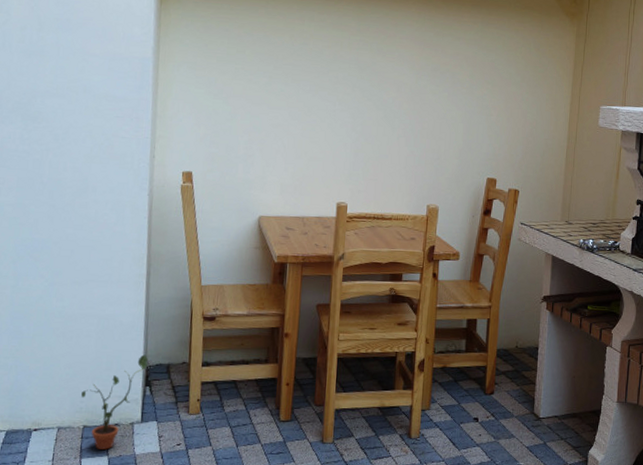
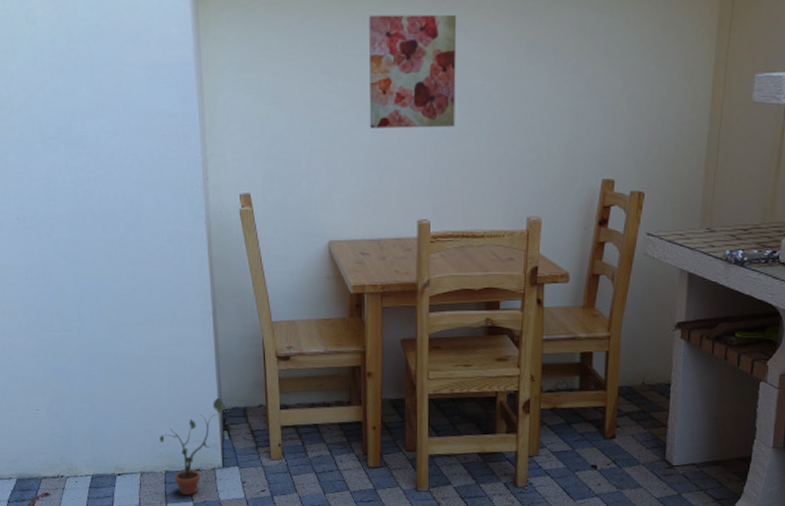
wall art: none [301,35,378,128] -> present [368,14,457,128]

